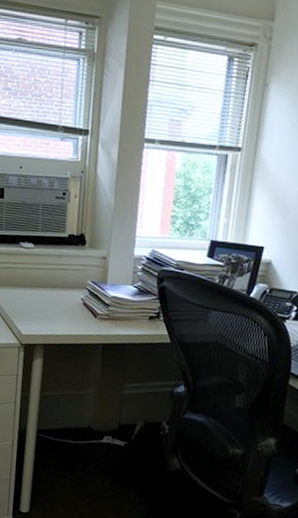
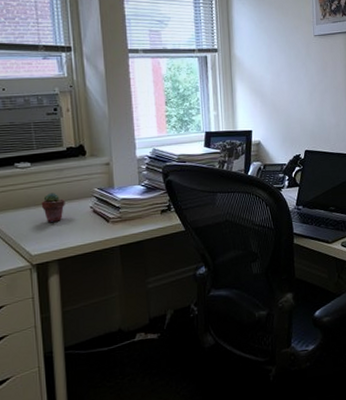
potted succulent: none [37,277,59,307] -> present [41,193,65,222]

